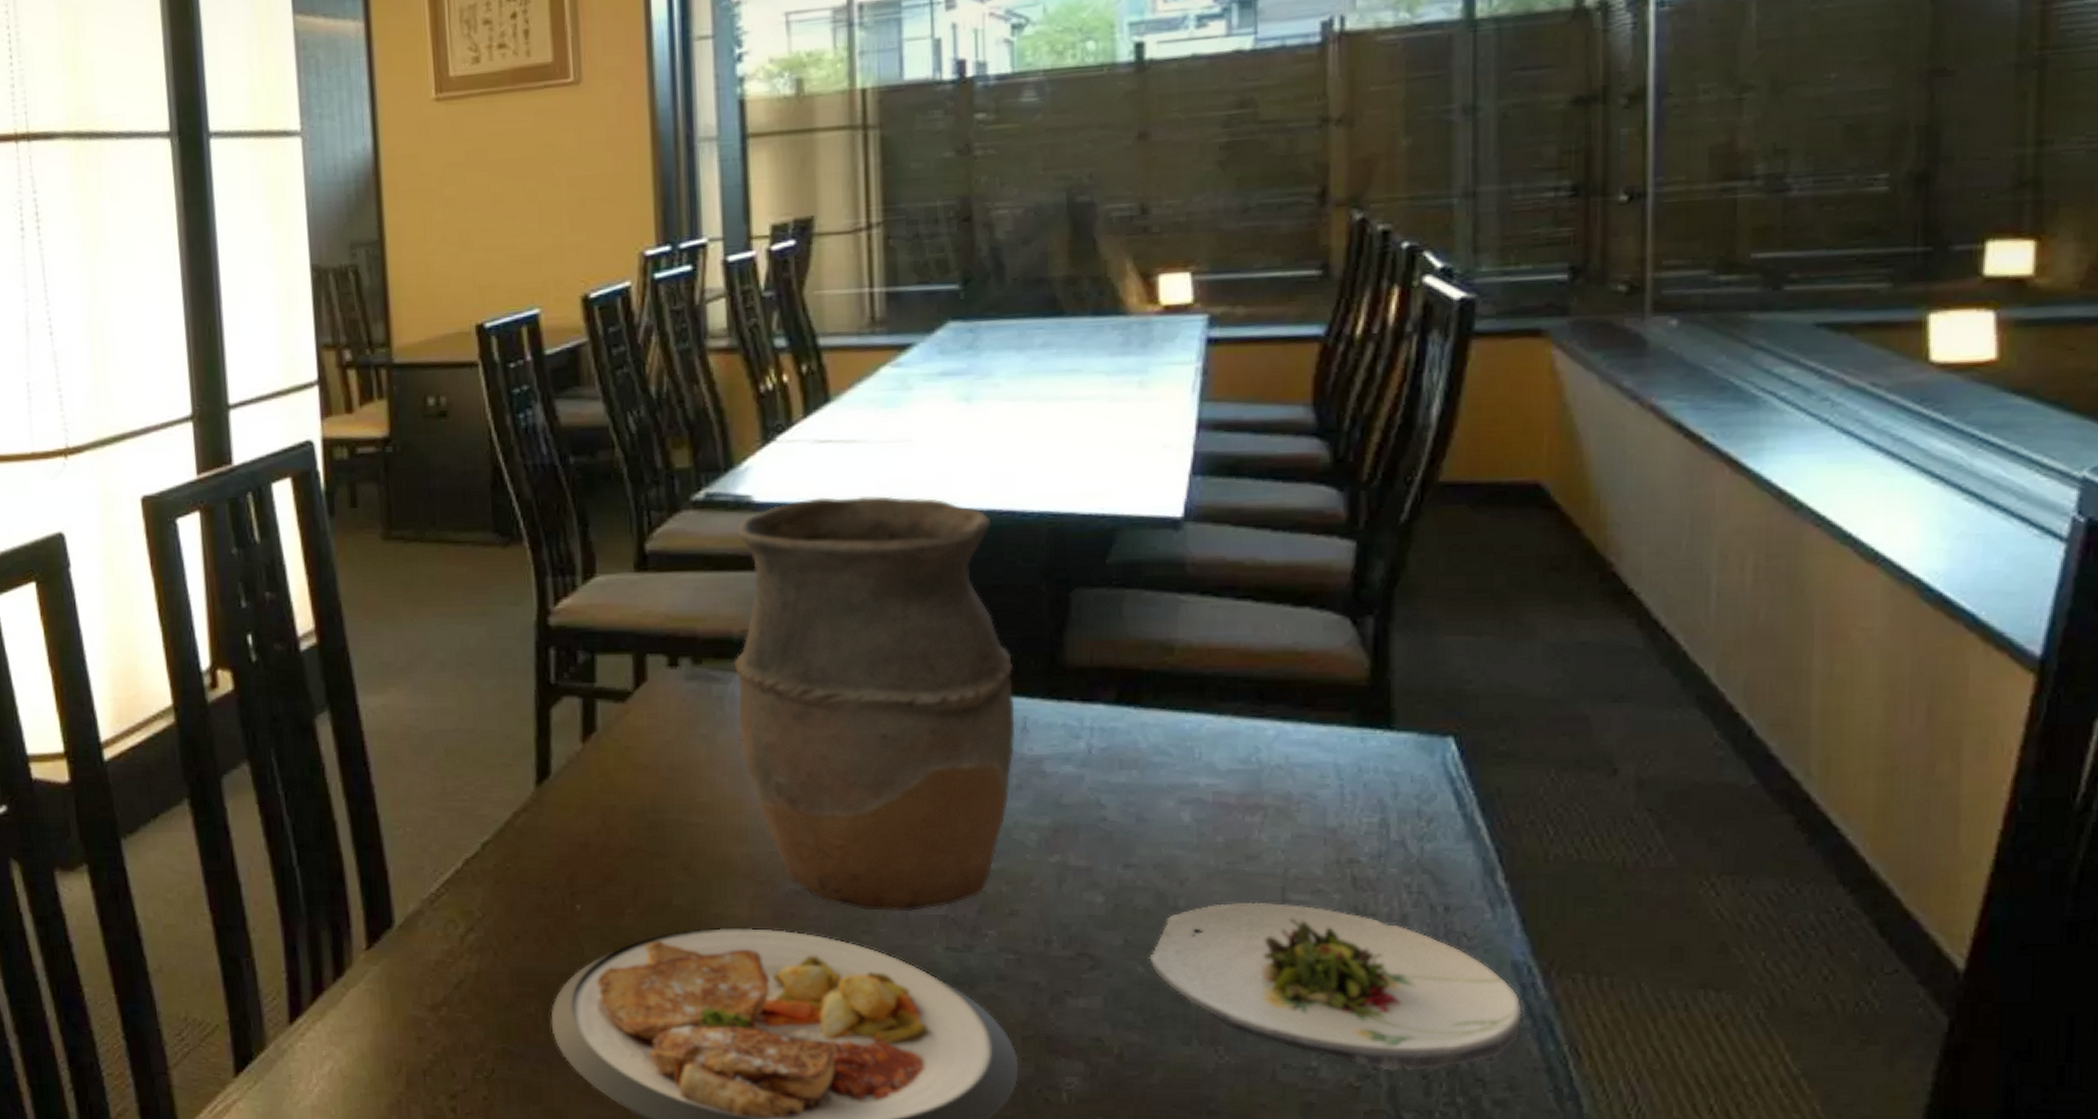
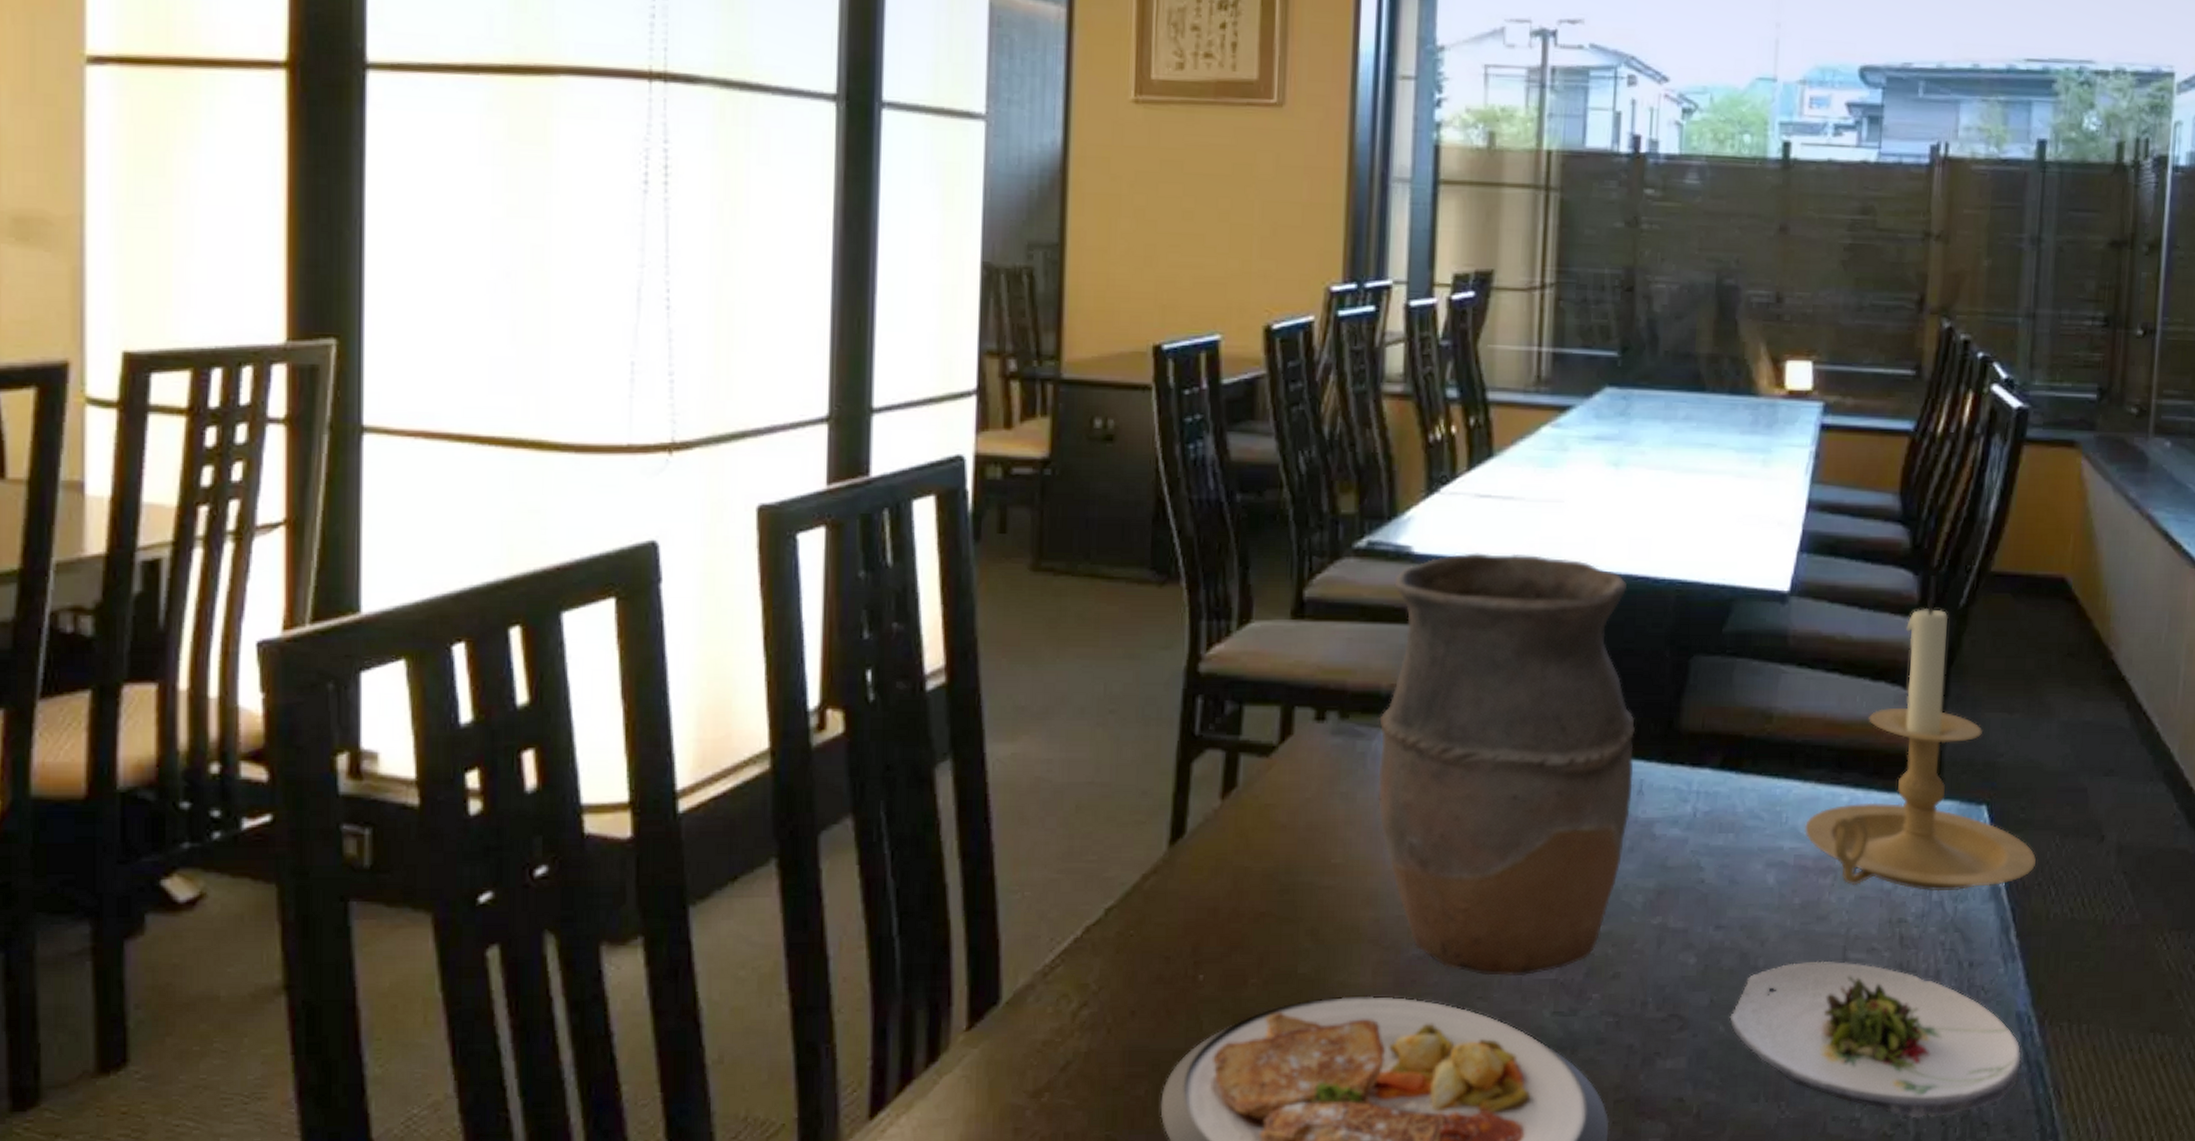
candle holder: none [1222,515,1524,830] -> present [1804,598,2036,892]

